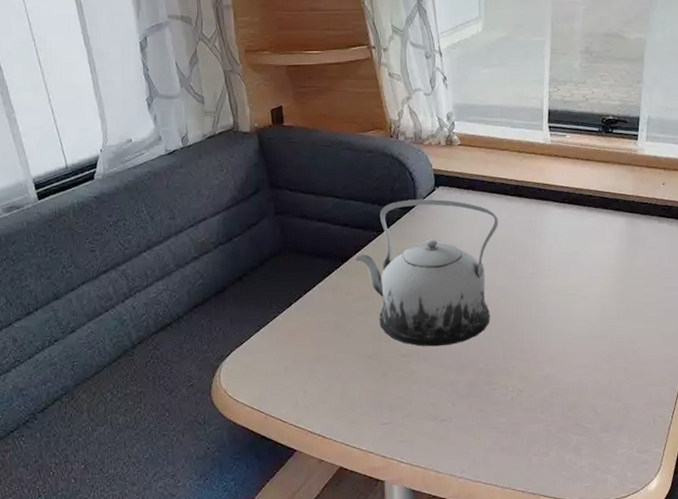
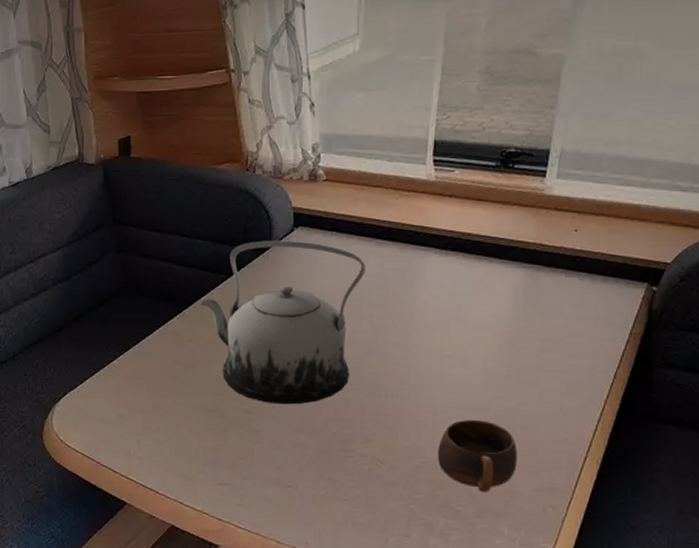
cup: none [567,348,631,410] -> present [437,420,517,492]

